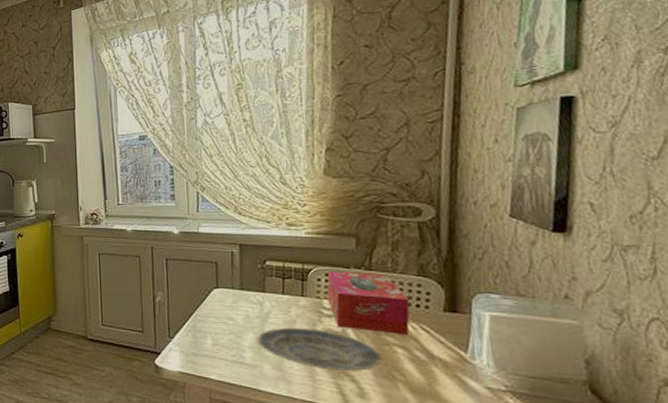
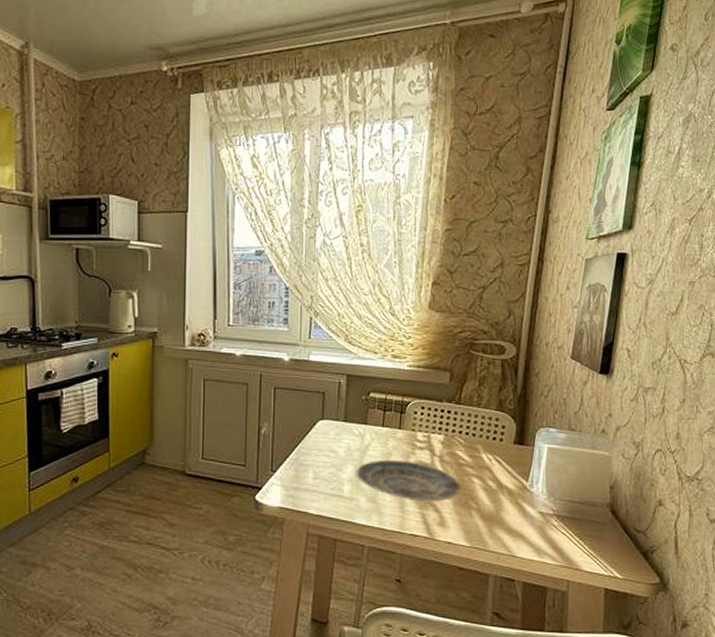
tissue box: present [327,270,410,336] -> none [421,403,488,466]

